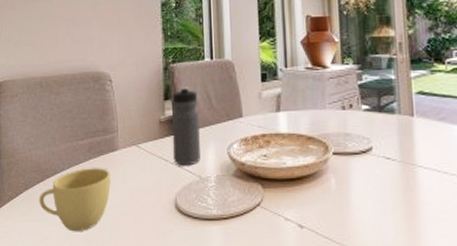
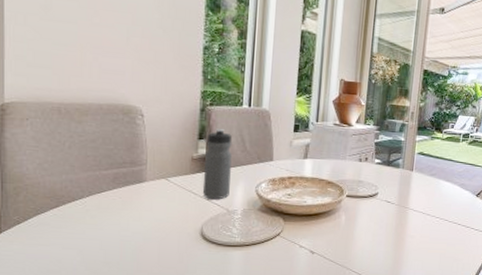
cup: present [38,168,111,232] -> none [52,197,136,256]

